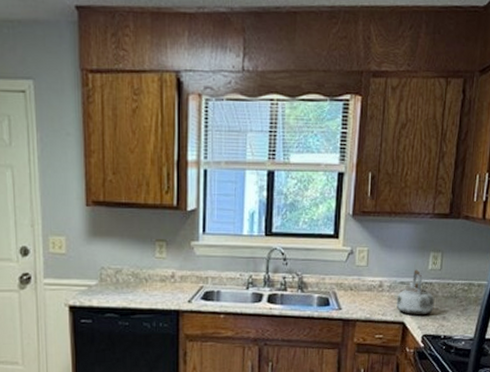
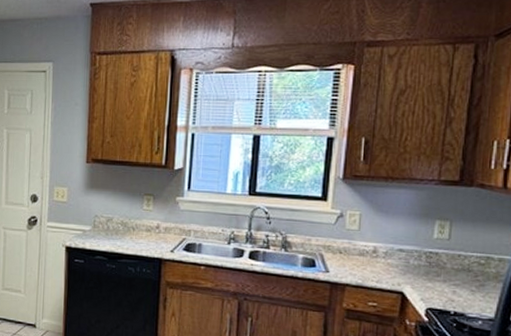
kettle: present [396,269,435,316] -> none [393,237,442,287]

